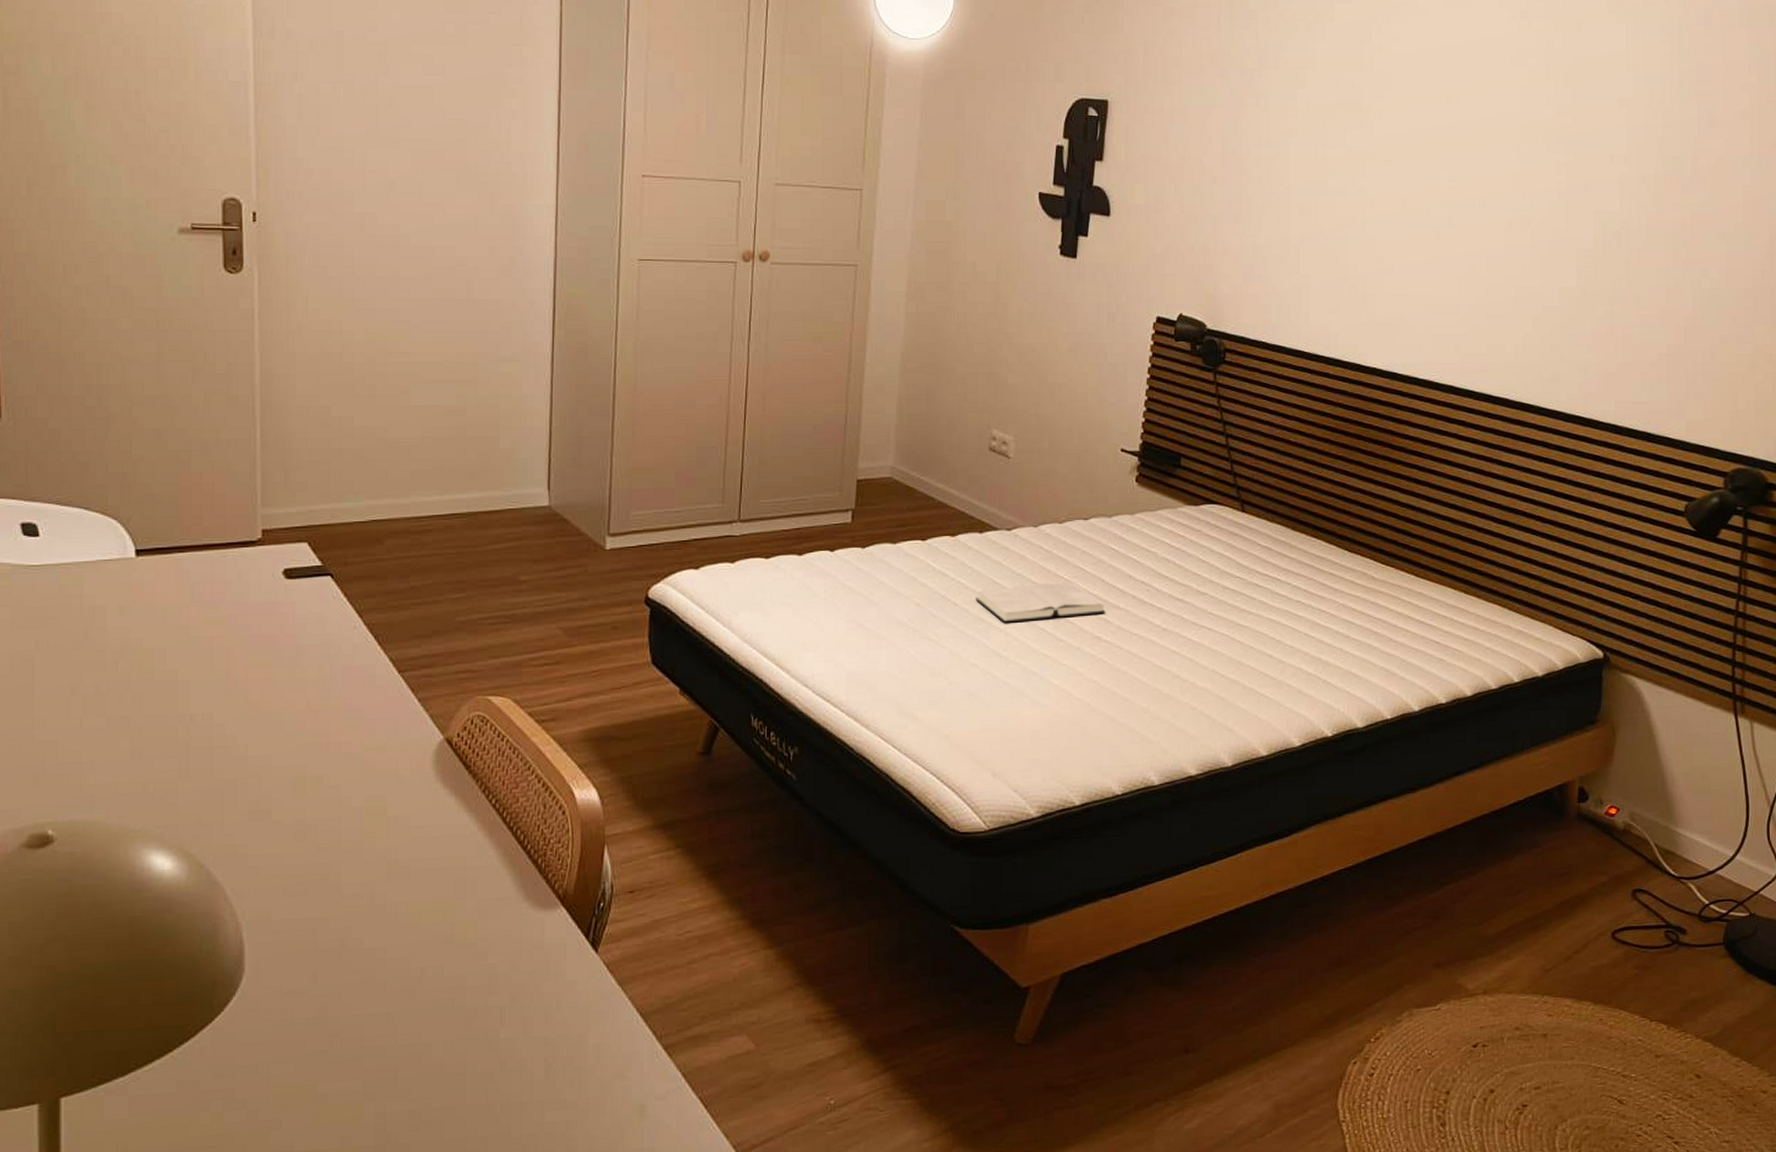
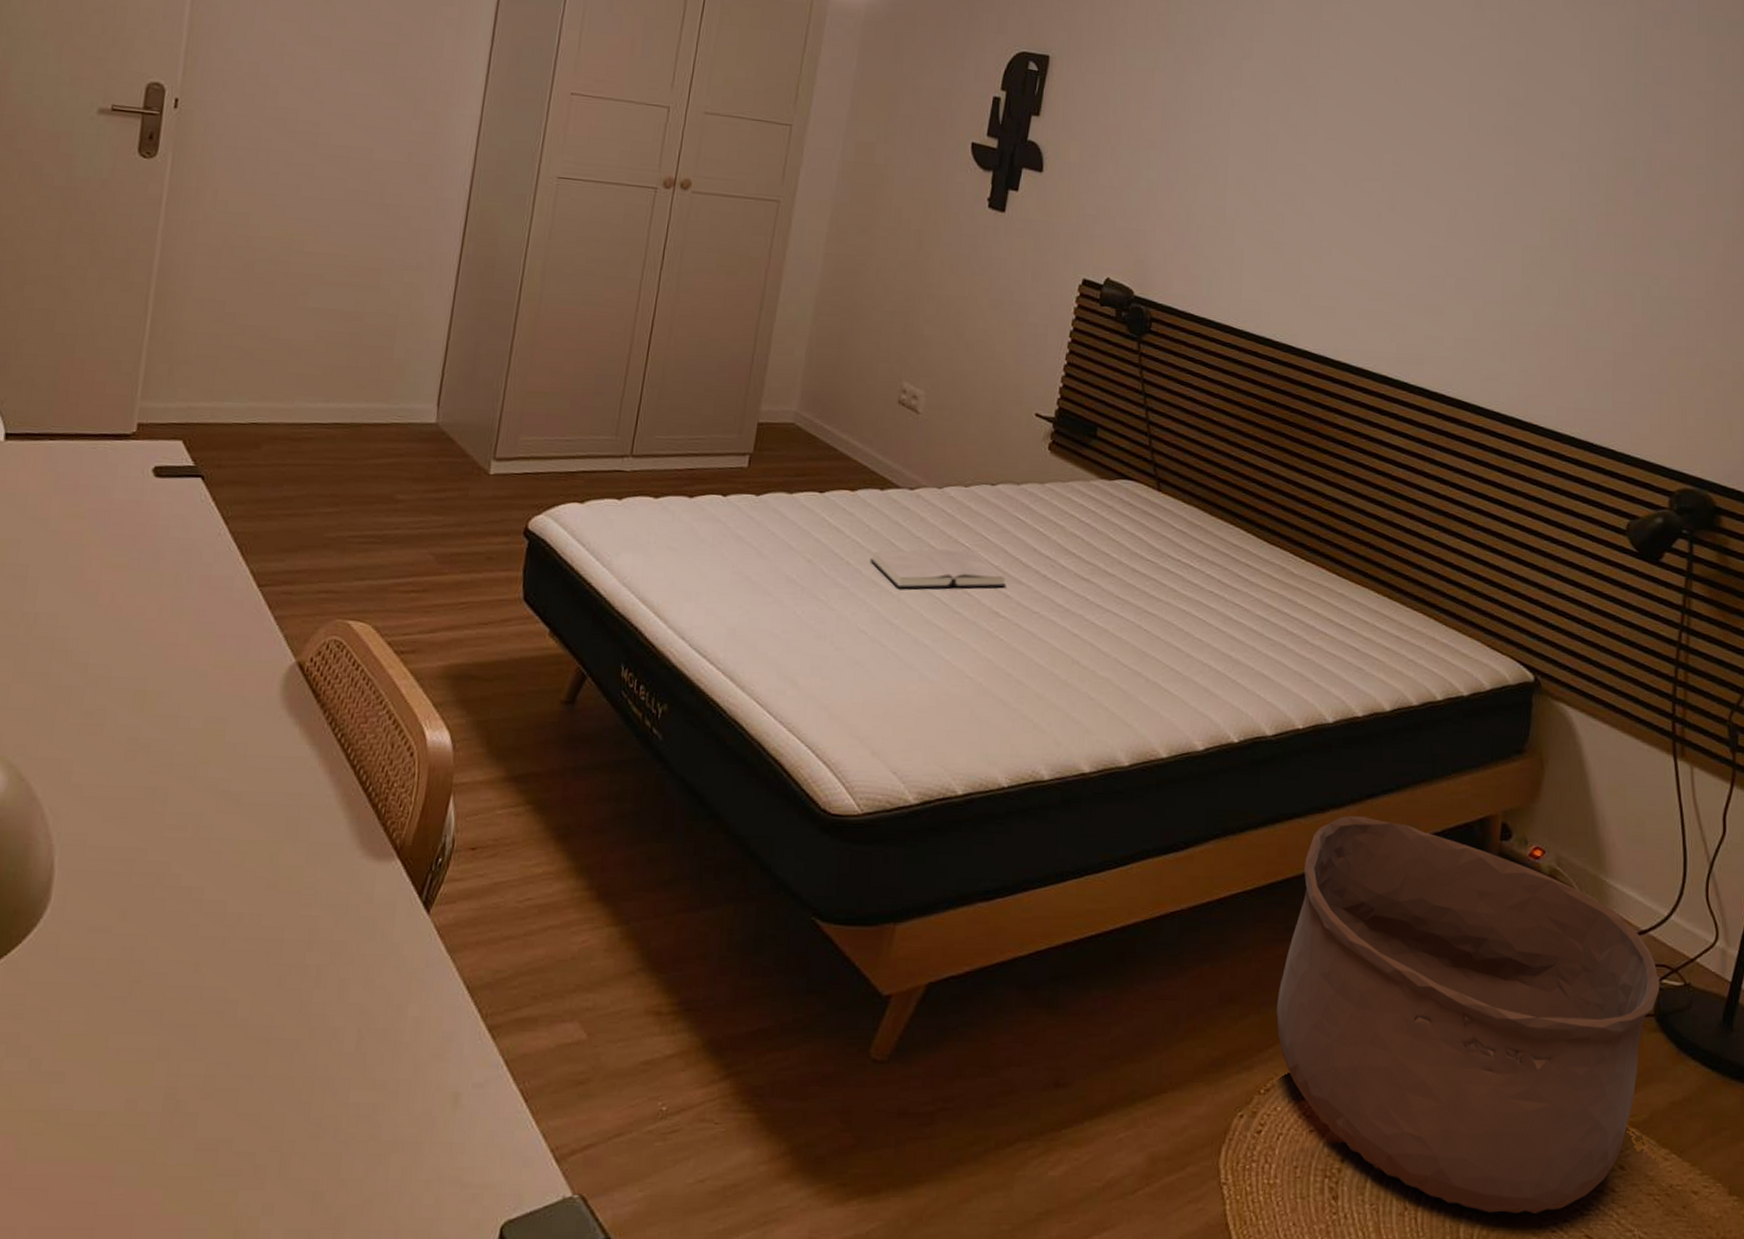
basket: none [1381,793,1728,1125] -> present [1277,816,1660,1213]

